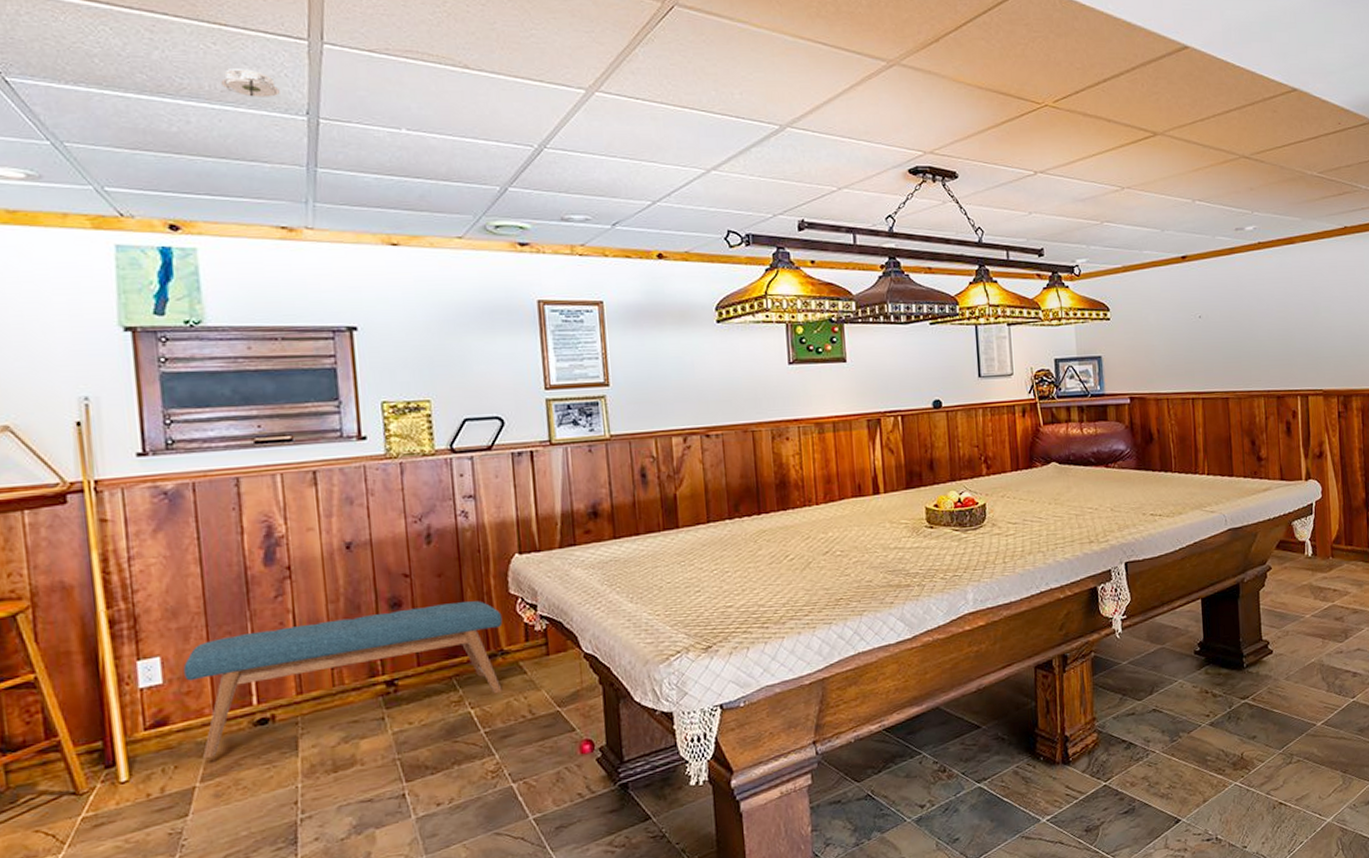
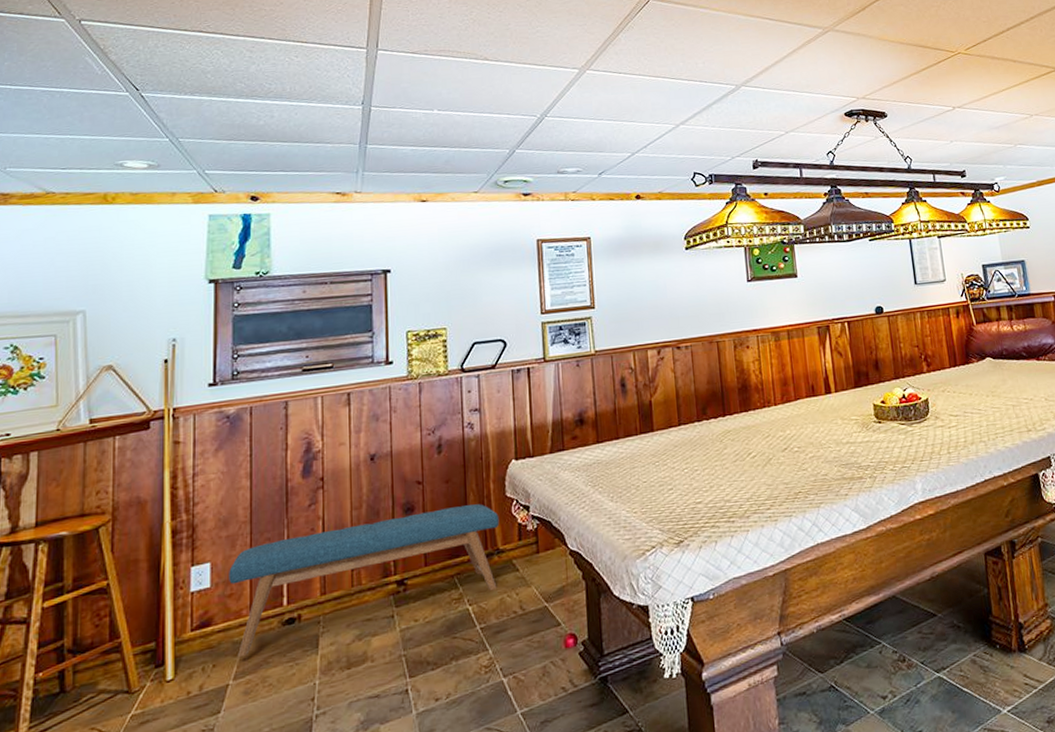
smoke detector: present [220,67,280,97] -> none [298,73,343,94]

